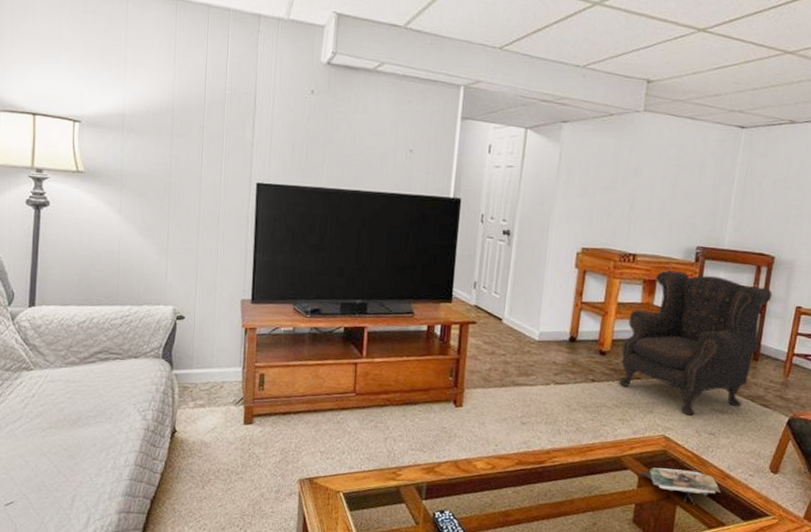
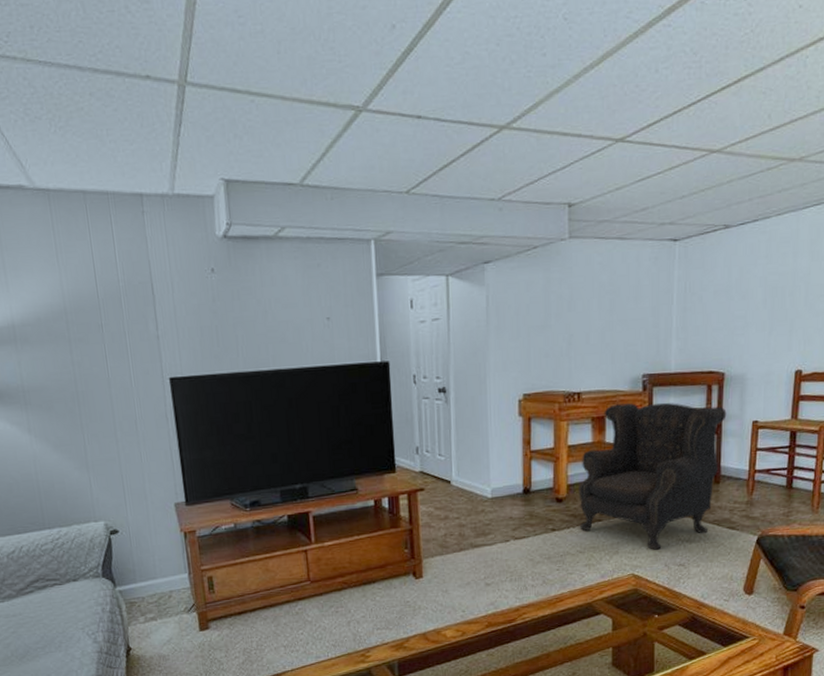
magazine: present [638,467,721,505] -> none [611,604,697,639]

